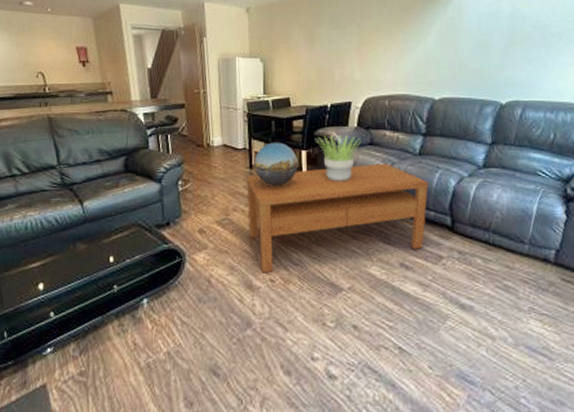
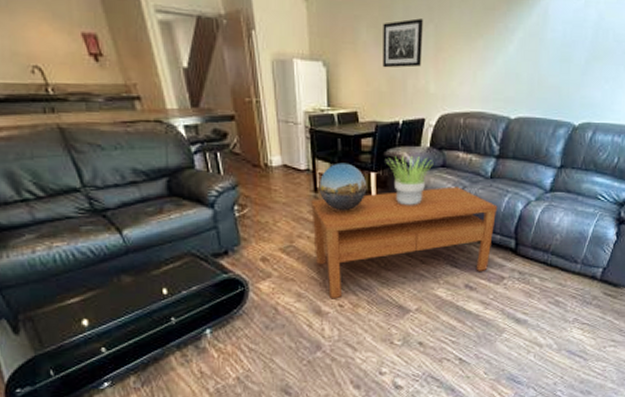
wall art: none [312,20,347,61] -> present [382,18,423,68]

